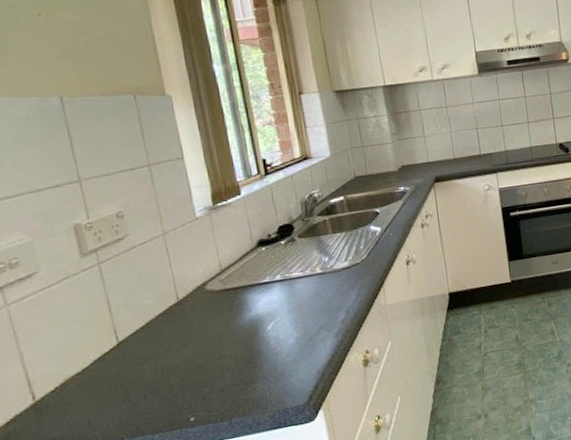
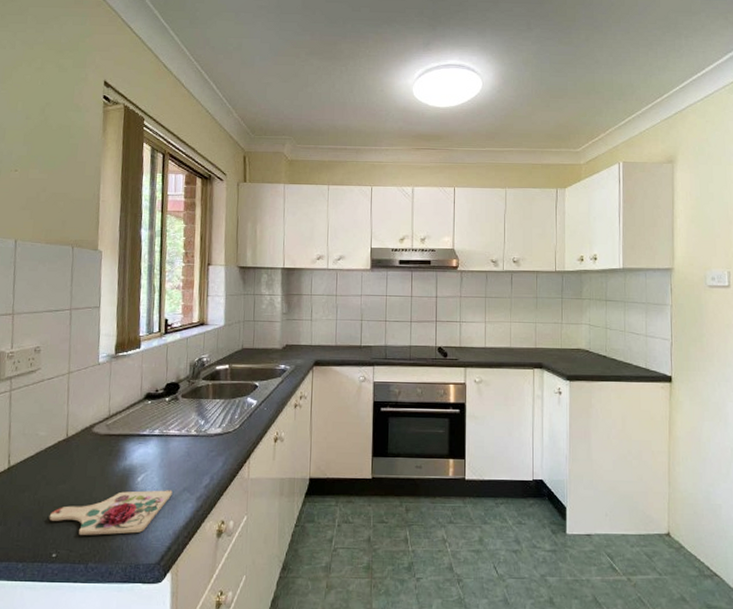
cutting board: none [177,332,309,394] -> present [49,490,172,535]

